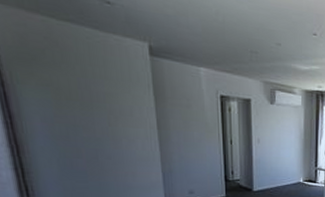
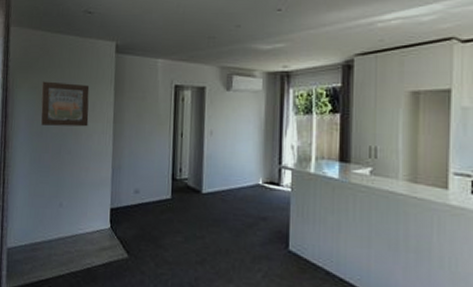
wall art: none [56,78,128,132] -> present [41,81,90,127]

